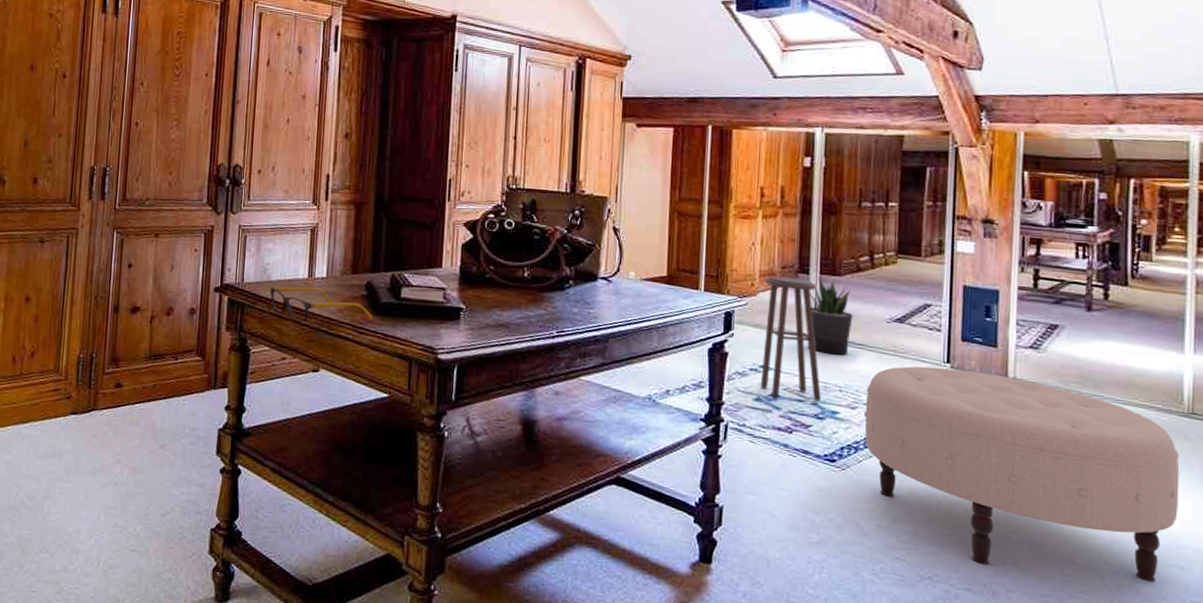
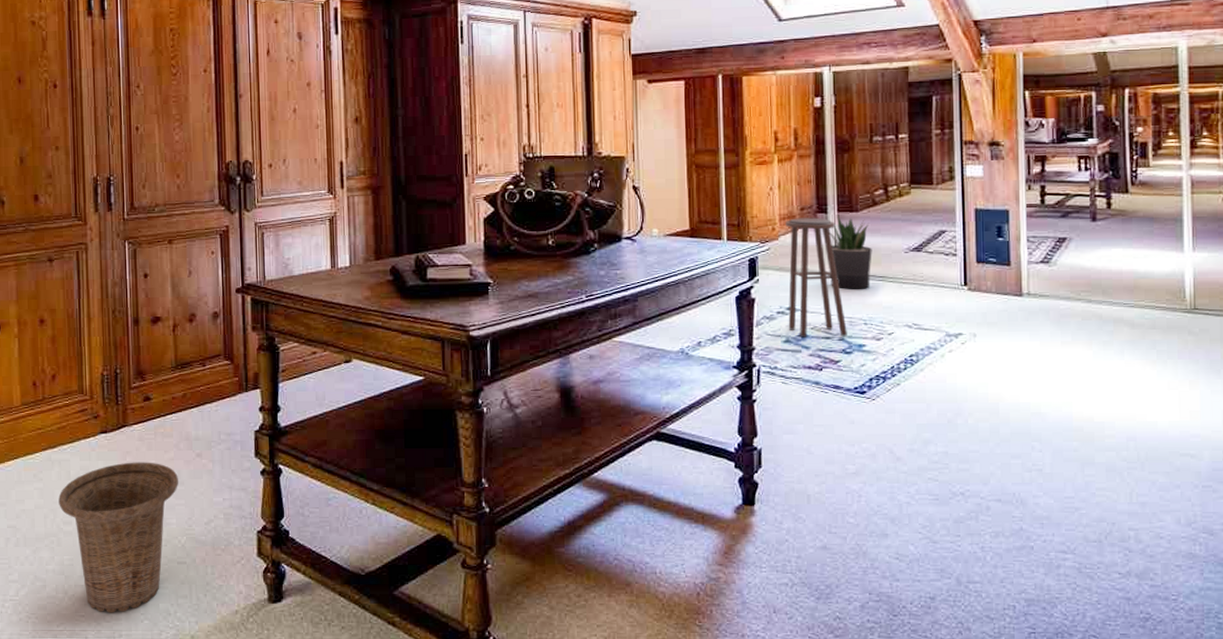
basket: none [24,445,140,593] -> present [58,462,178,613]
eyeglasses: present [270,286,374,323] -> none [293,278,402,315]
ottoman: present [865,366,1180,583] -> none [889,290,1187,475]

